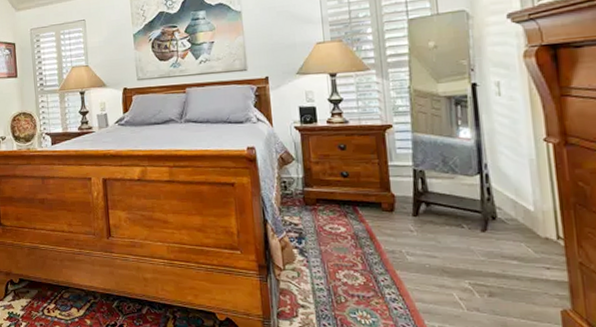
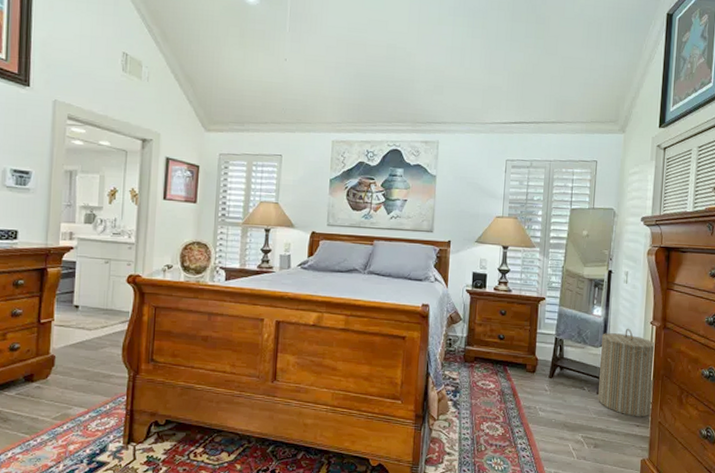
laundry hamper: none [475,149,565,258] -> present [598,328,655,417]

